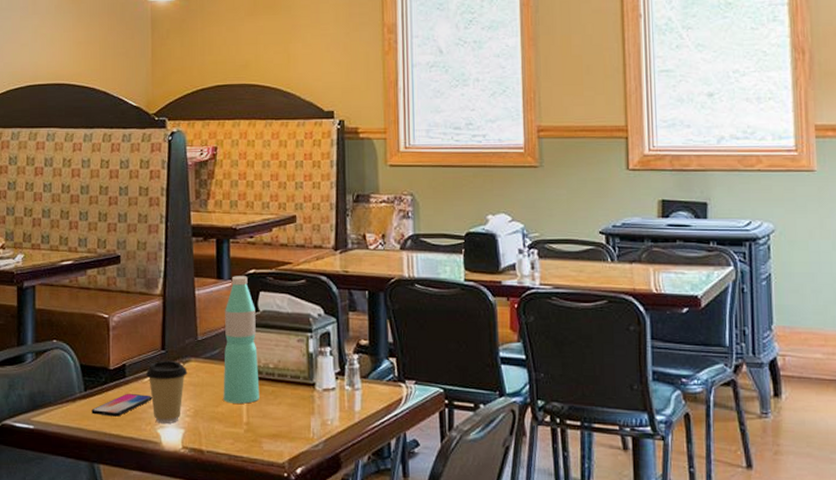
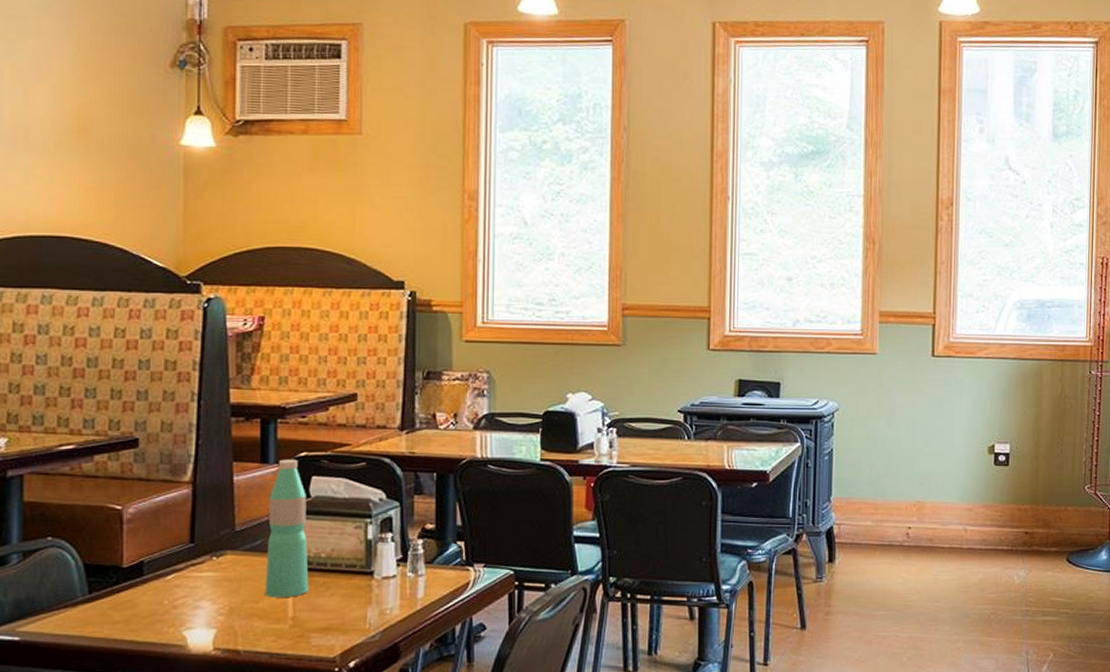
smartphone: present [91,393,152,417] -> none [98,593,177,621]
coffee cup: present [145,360,188,423] -> none [168,554,222,624]

